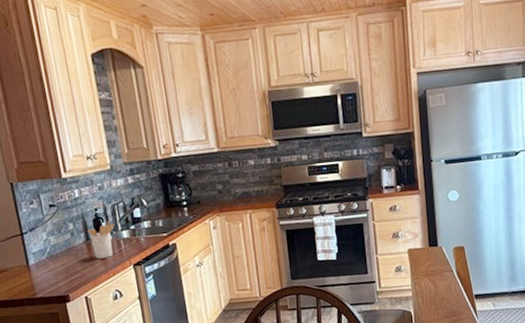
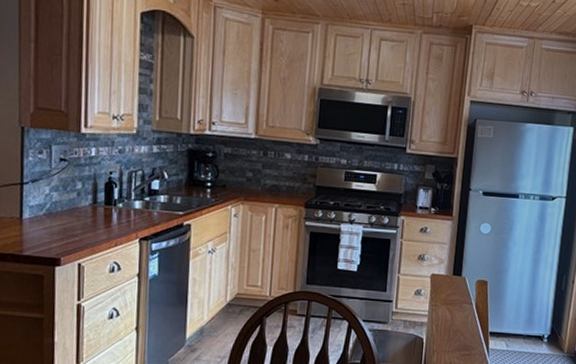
utensil holder: present [88,221,115,259] -> none [97,187,128,226]

